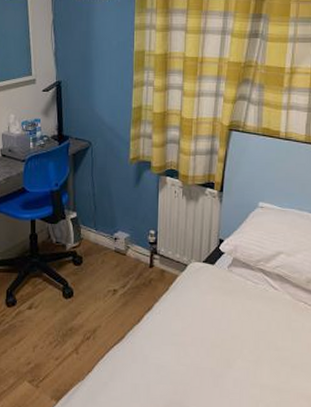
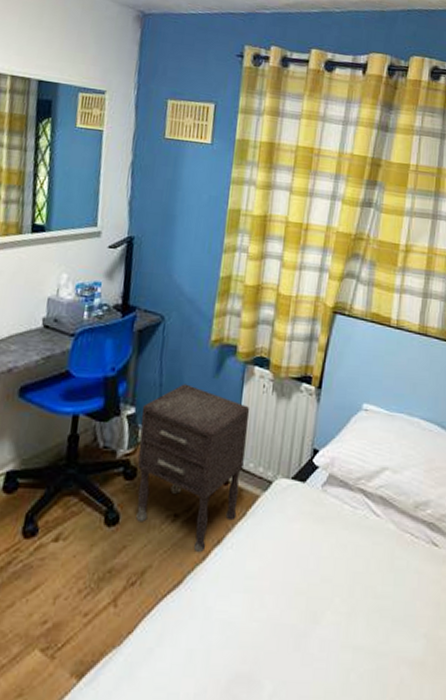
nightstand: none [81,193,166,317] -> present [136,384,250,553]

